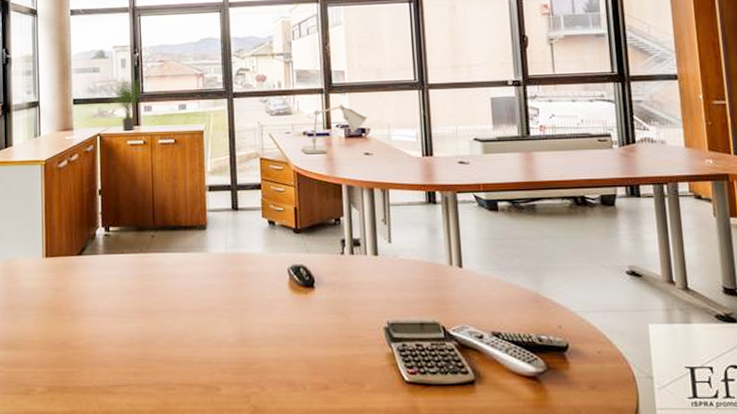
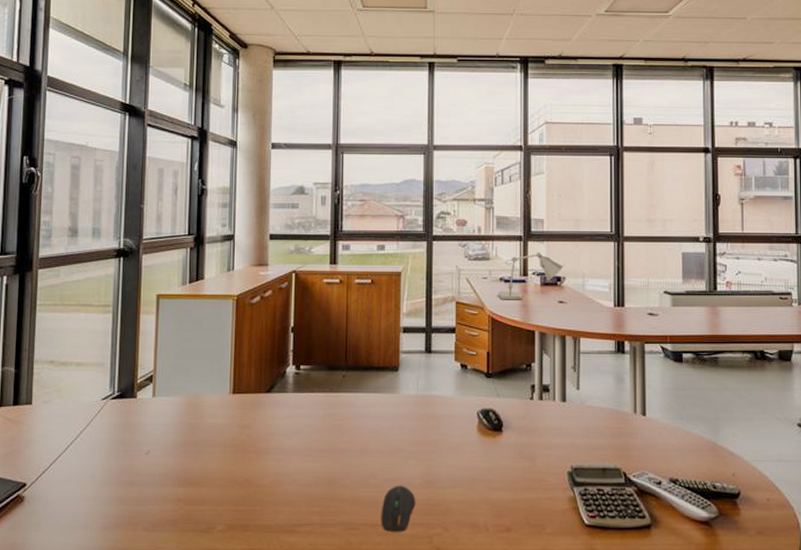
potted plant: present [106,77,141,131] -> none [304,214,339,269]
computer mouse: none [196,344,231,391] -> present [381,485,416,532]

